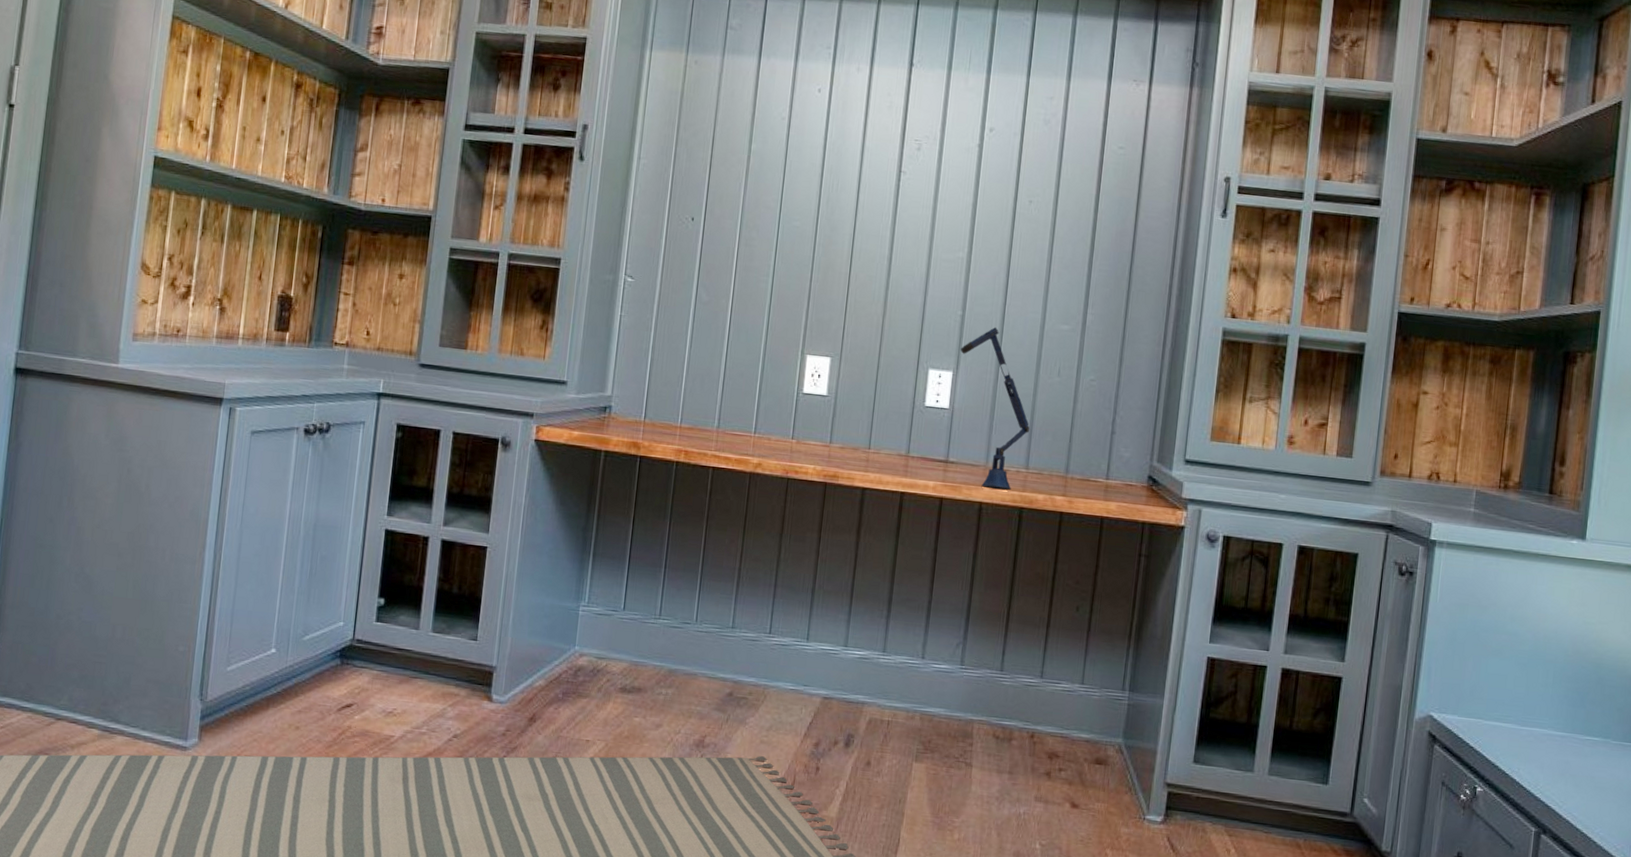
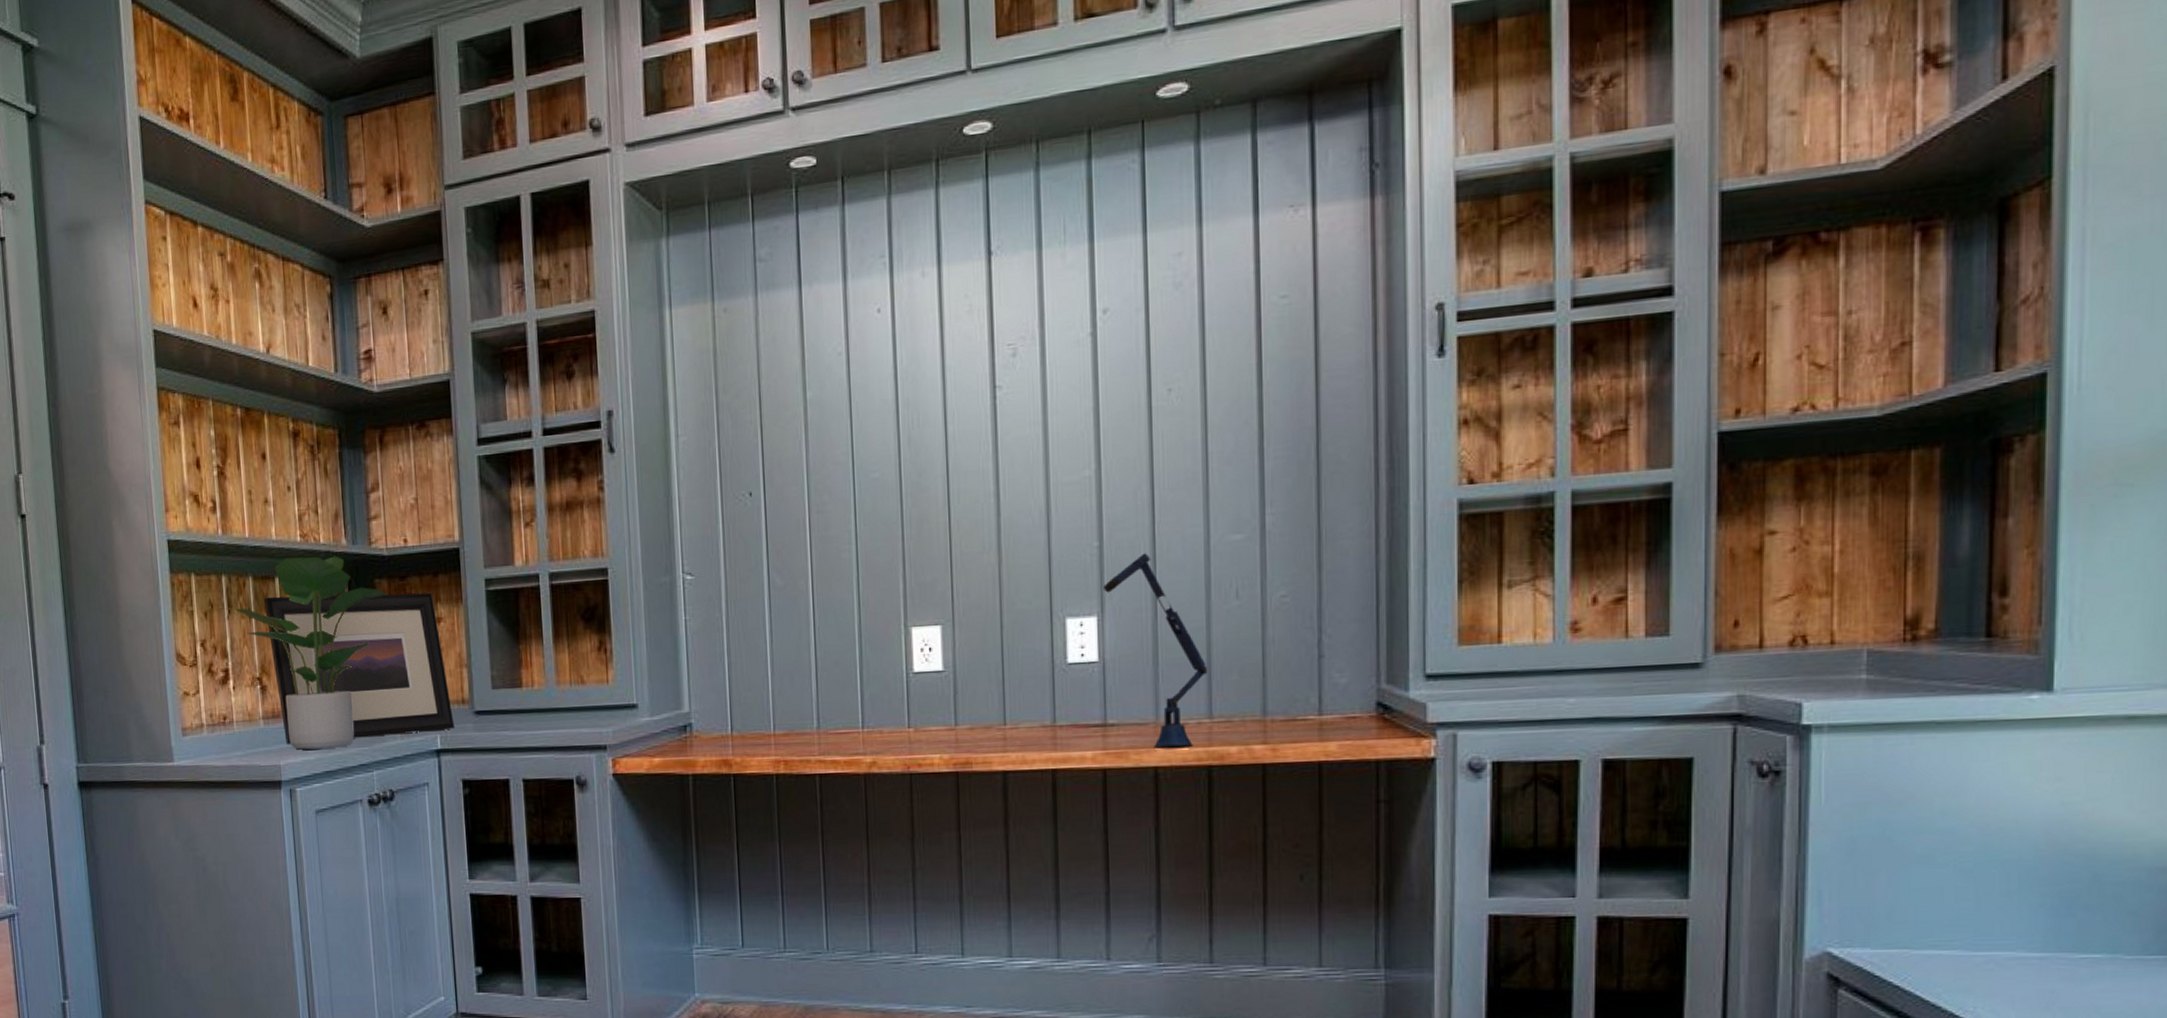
potted plant: none [208,195,359,377] -> present [234,556,388,750]
picture frame: none [234,226,400,376] -> present [264,592,455,744]

